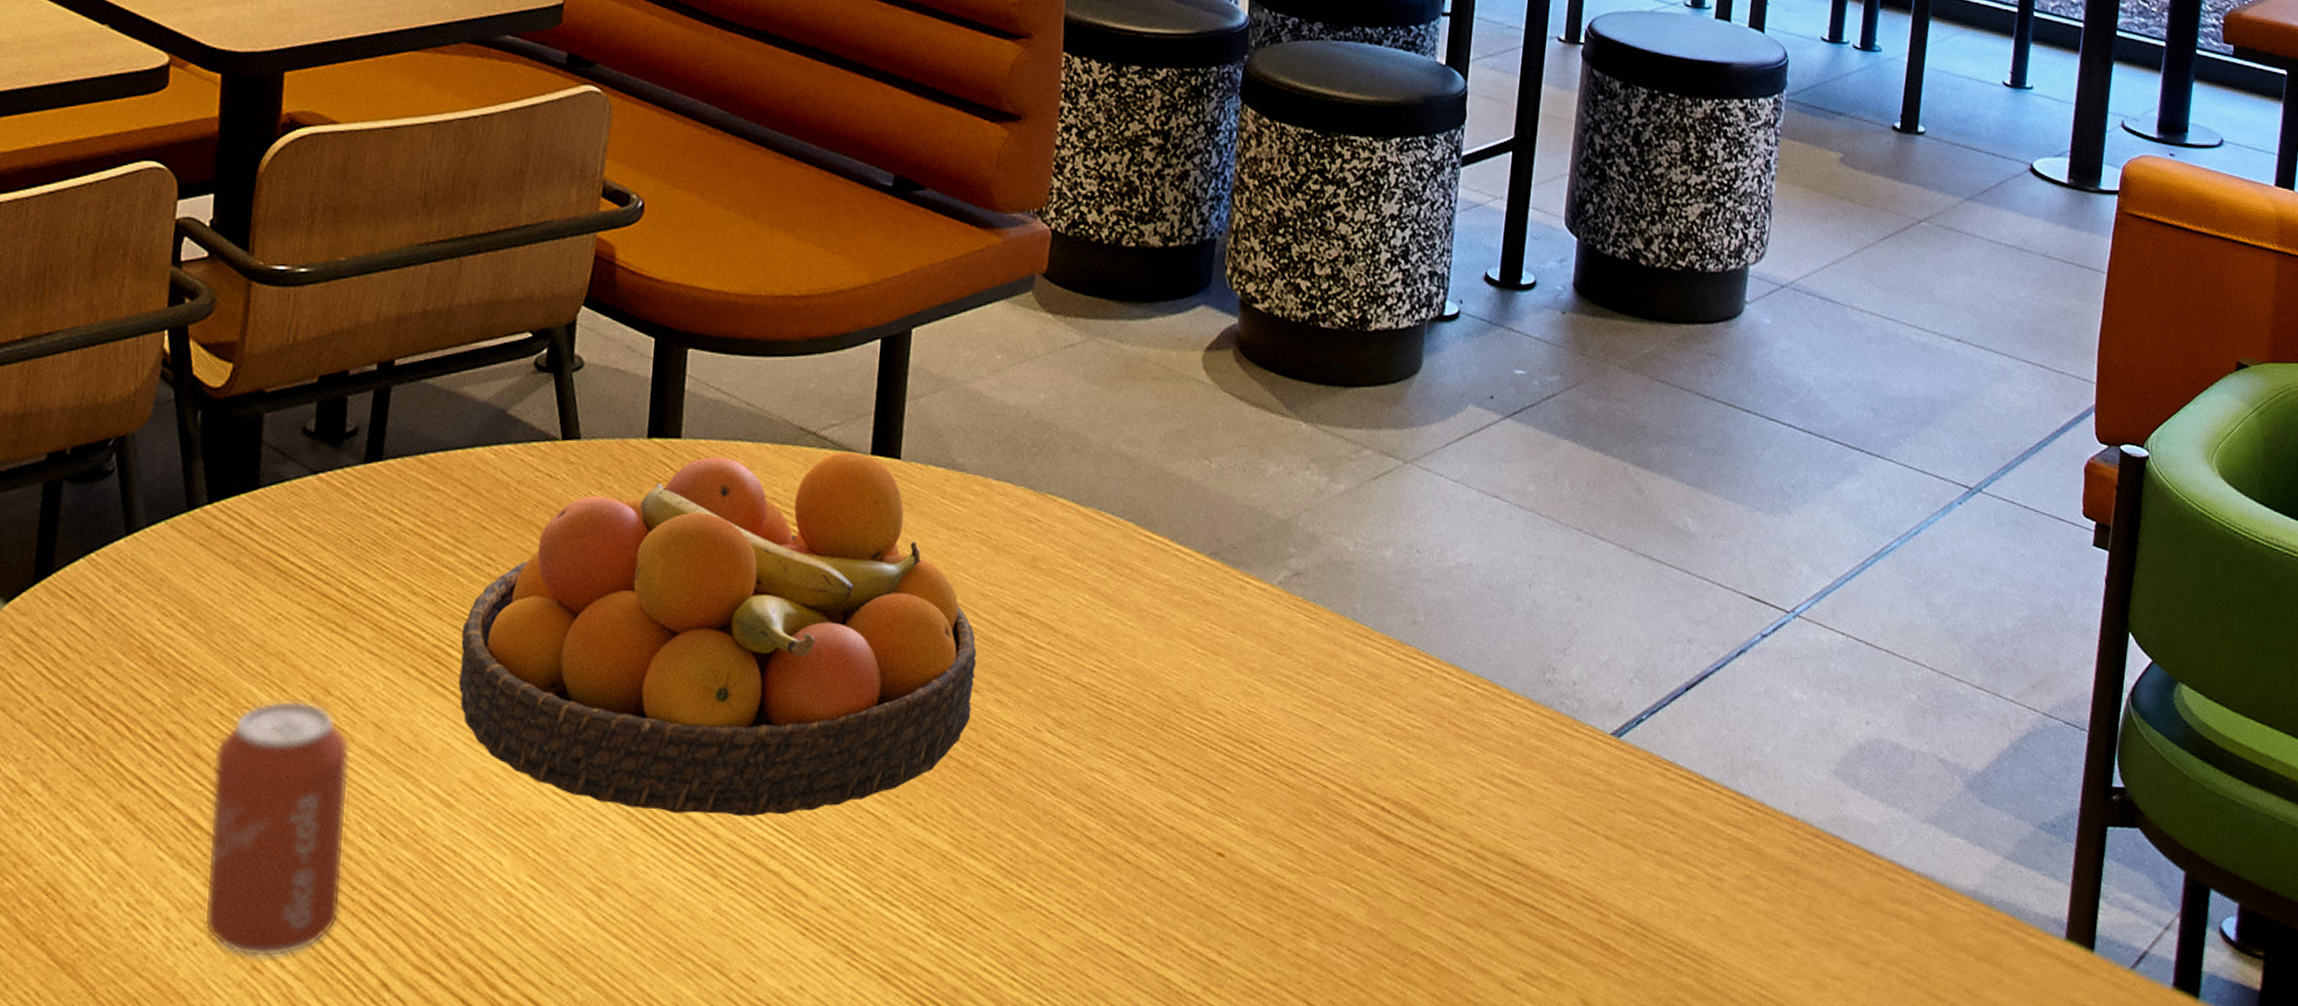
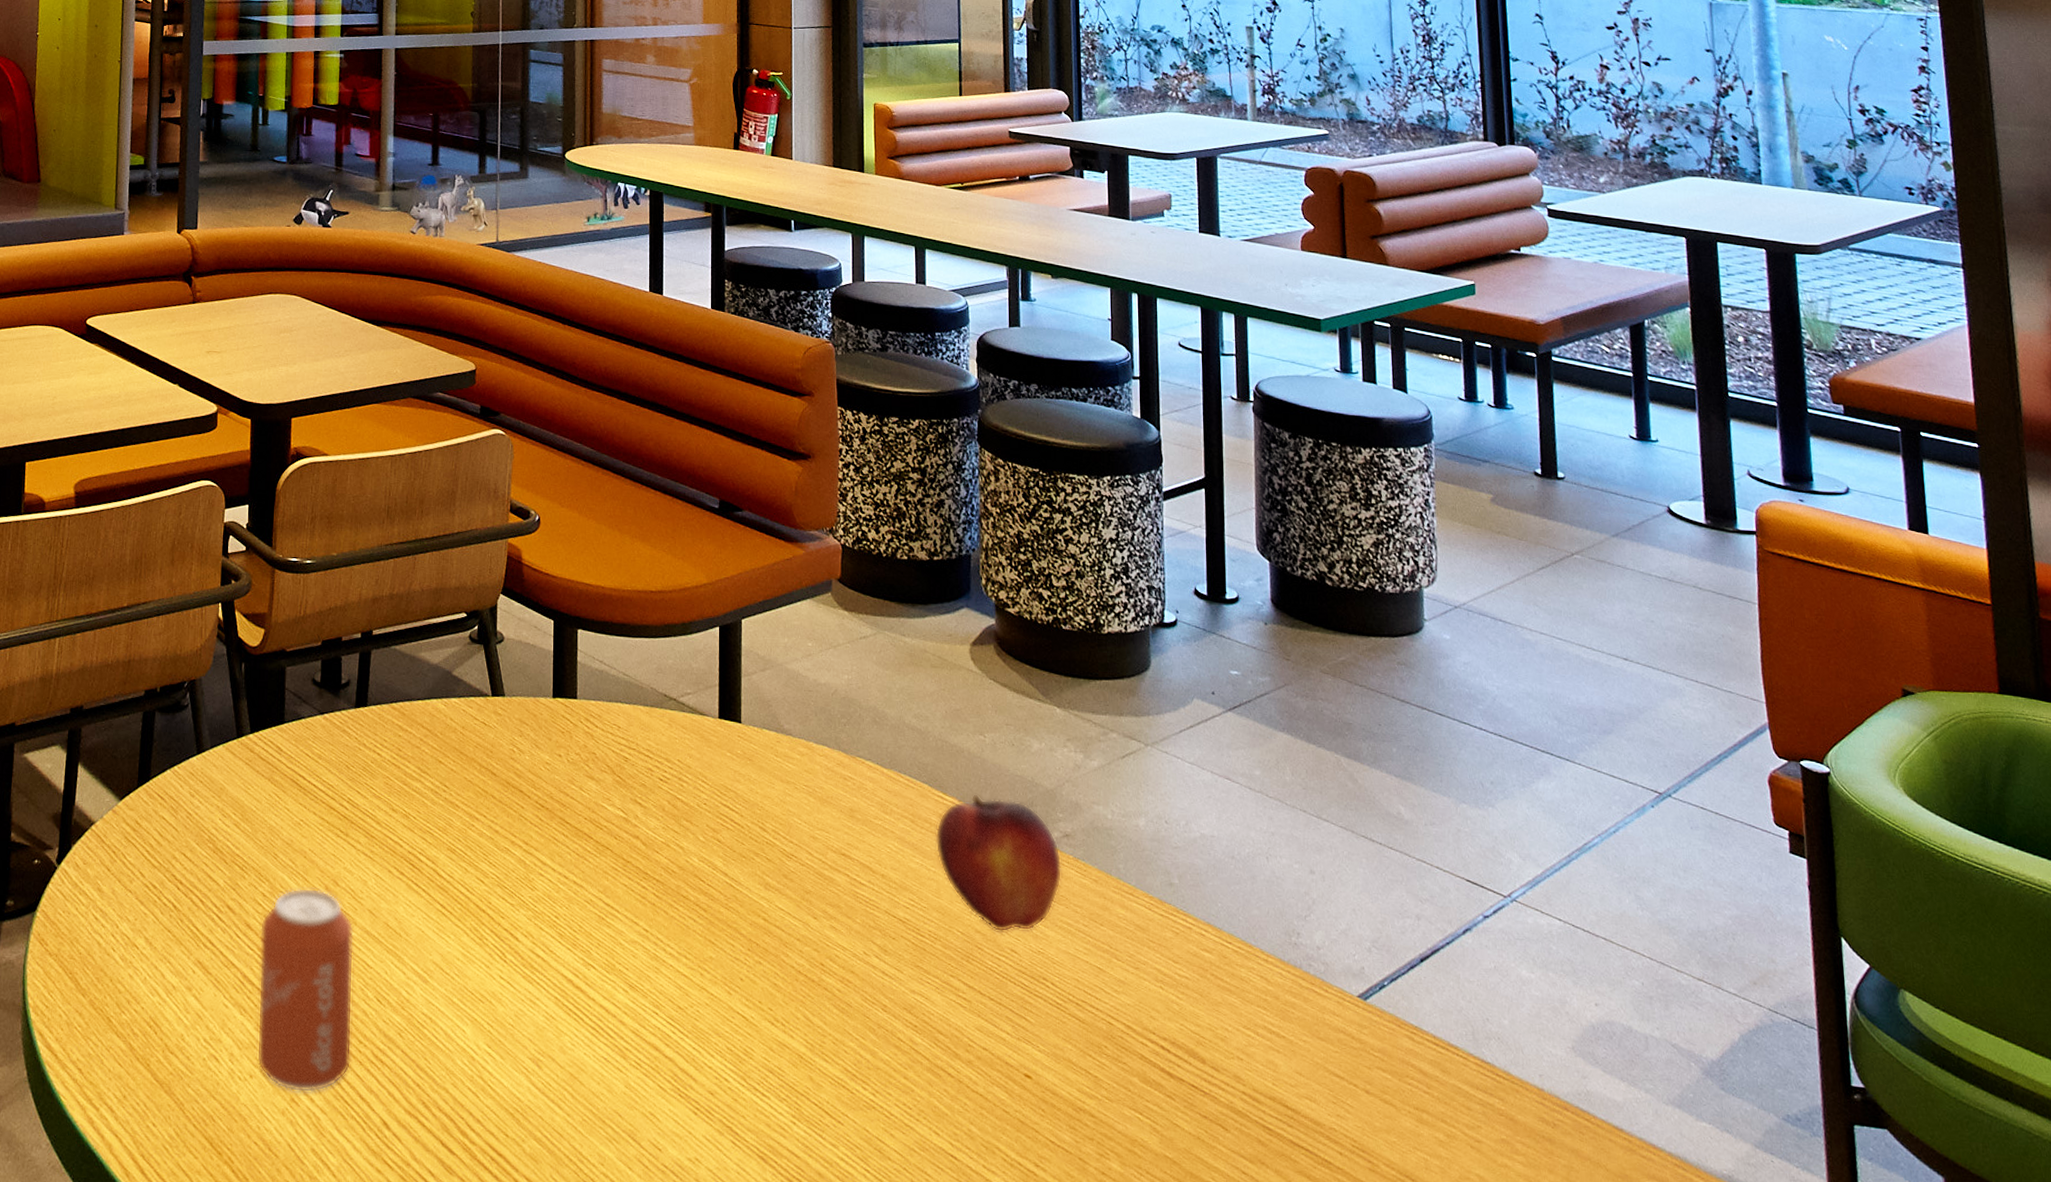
fruit bowl: present [458,452,977,817] -> none [427,714,814,1011]
fruit: none [1135,531,1289,692] -> present [935,794,1062,933]

